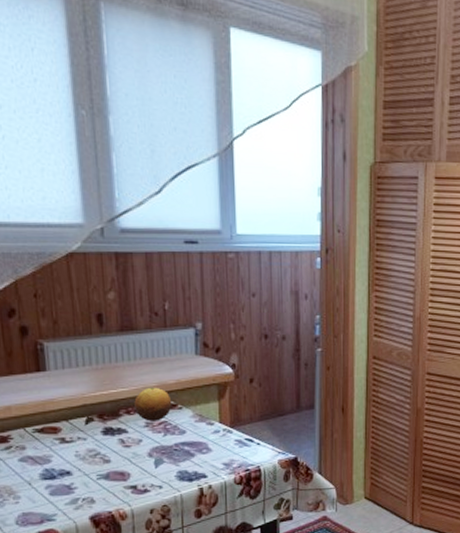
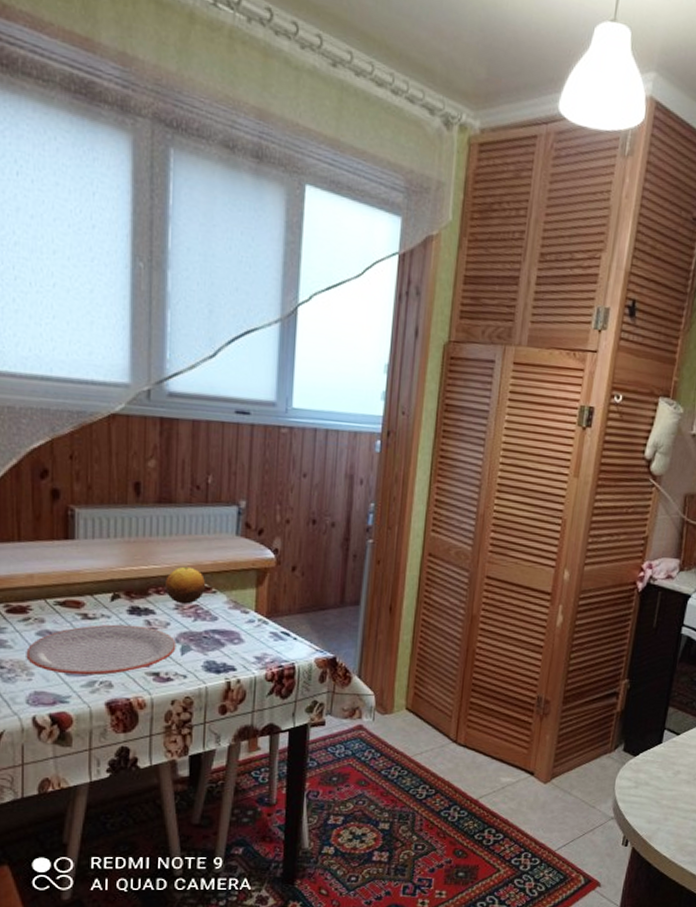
plate: none [11,444,150,495] -> present [26,624,177,676]

